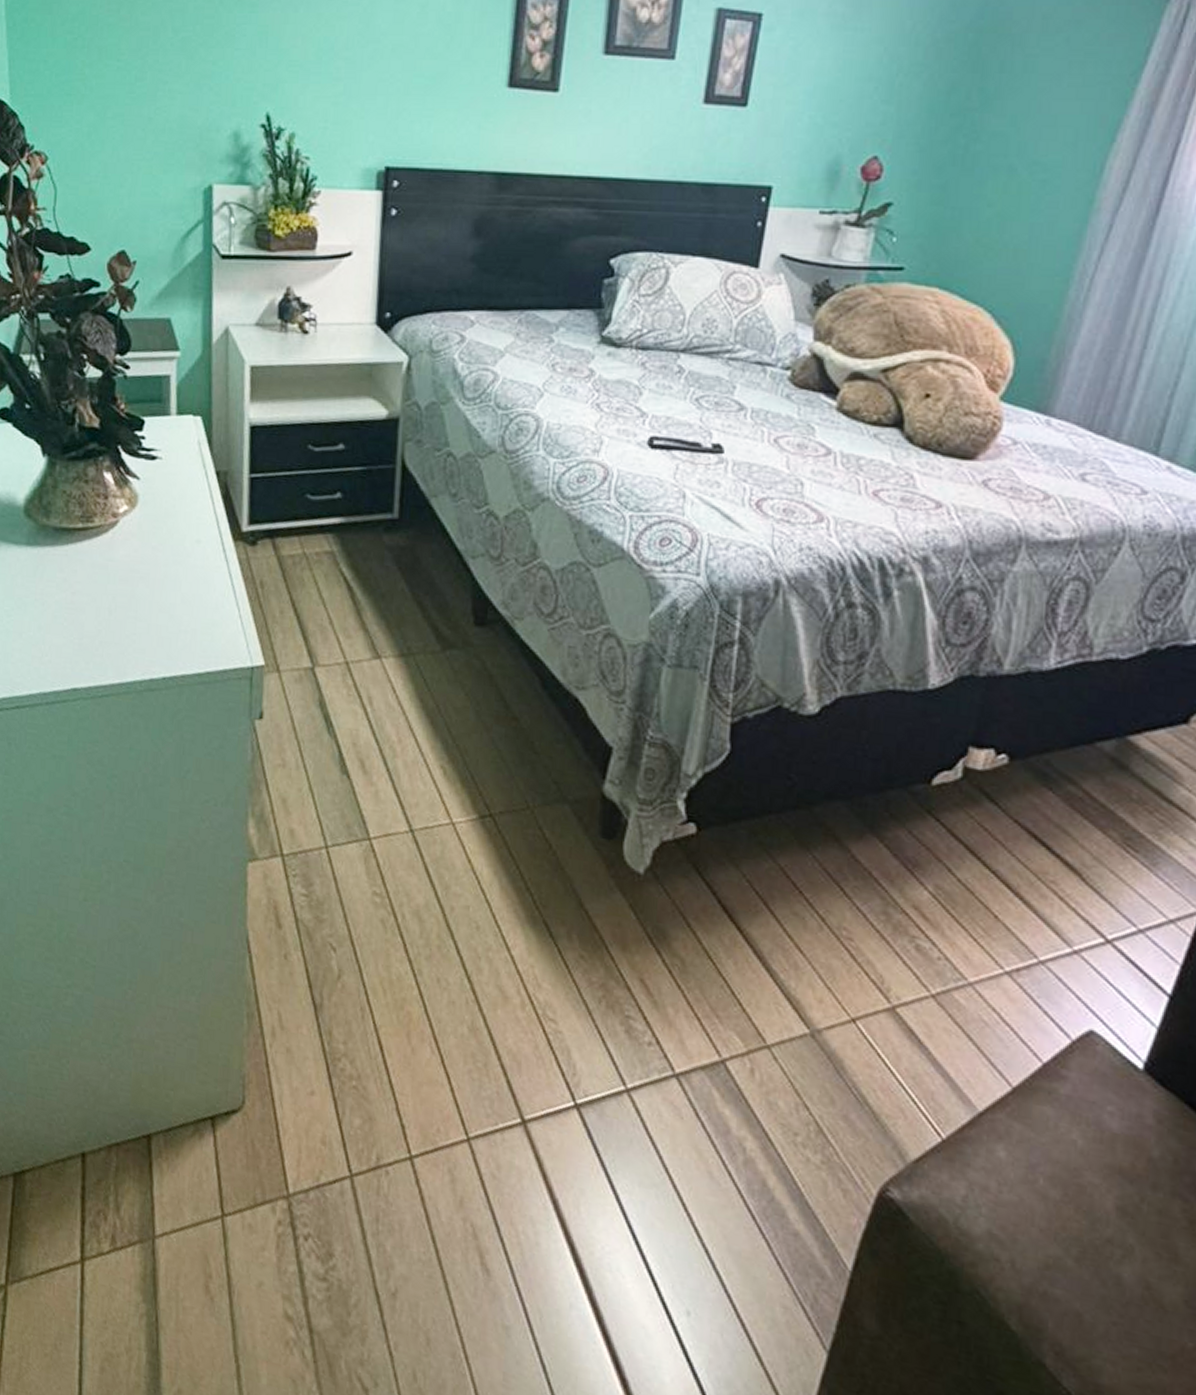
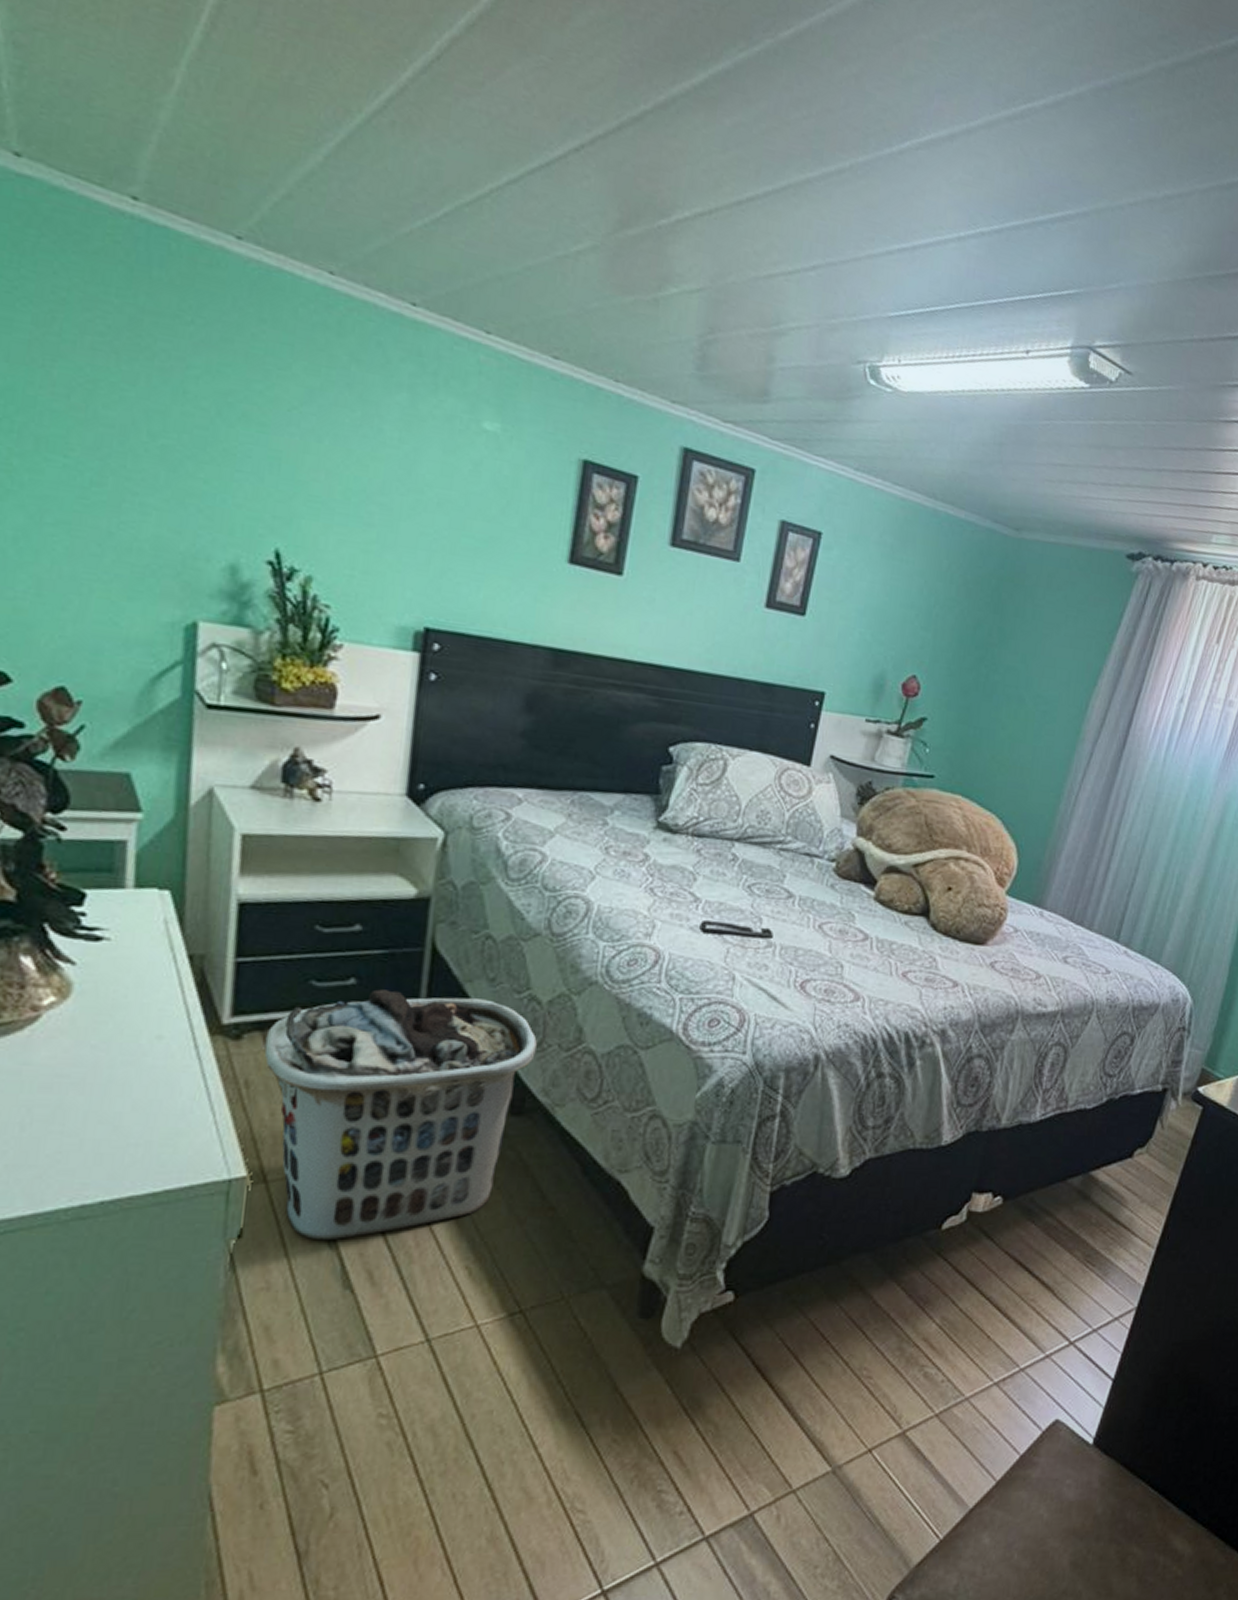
clothes hamper: none [273,503,497,729] -> present [264,989,538,1241]

